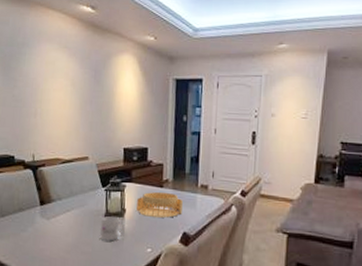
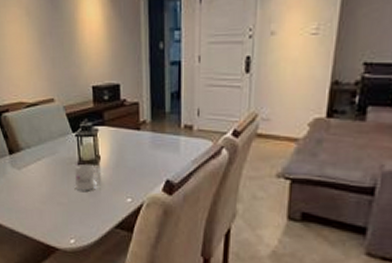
architectural model: present [136,192,183,218] -> none [112,135,164,164]

